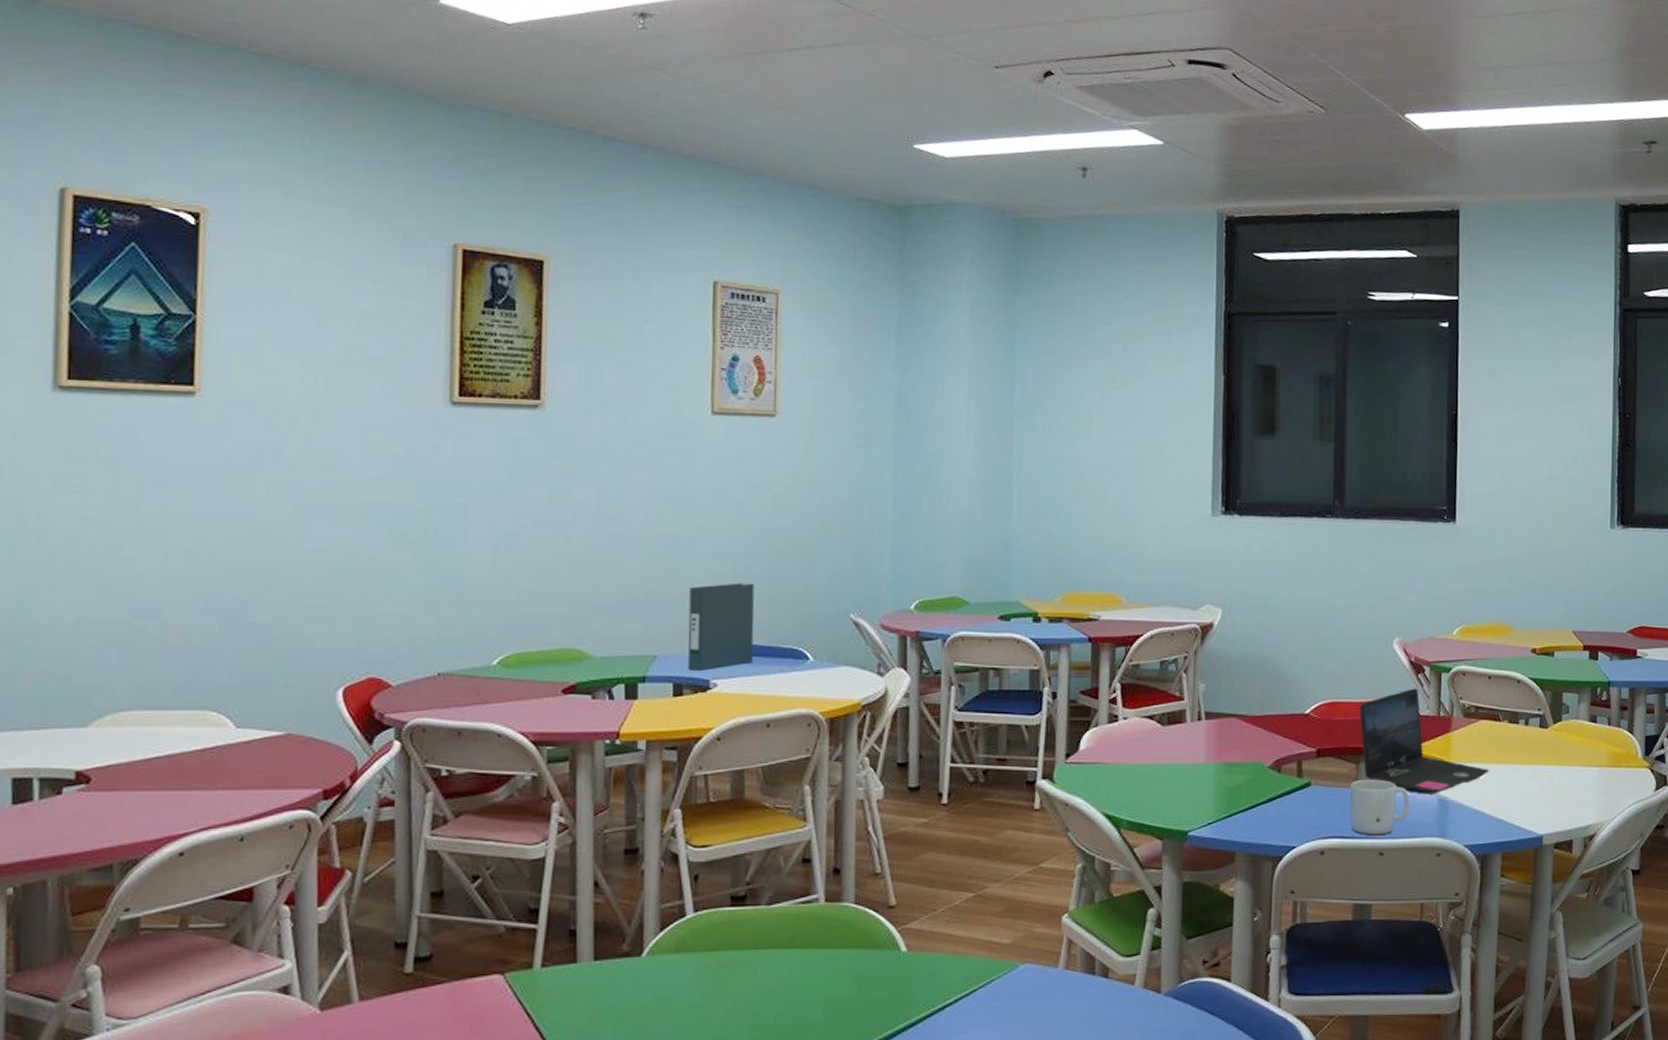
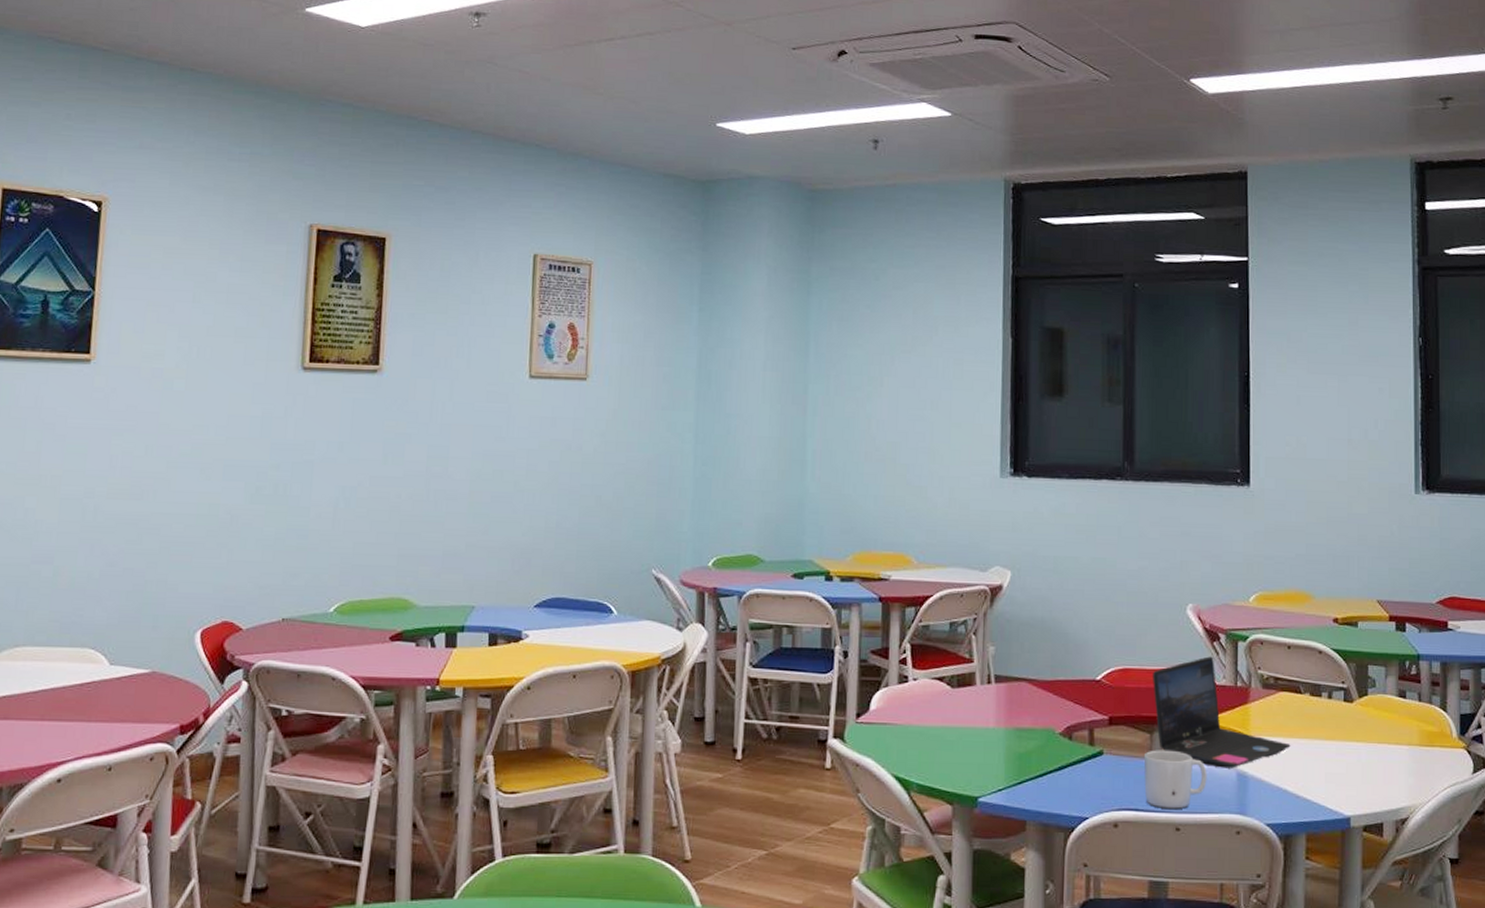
binder: present [688,582,755,672] -> none [502,538,565,623]

